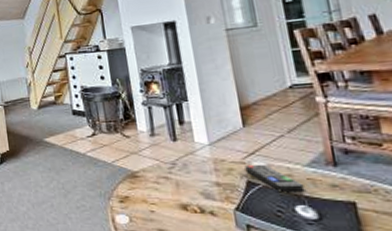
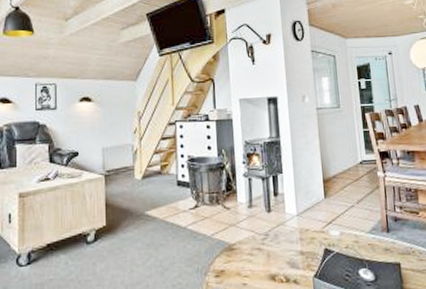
remote control: present [244,164,305,193] -> none [324,232,367,258]

